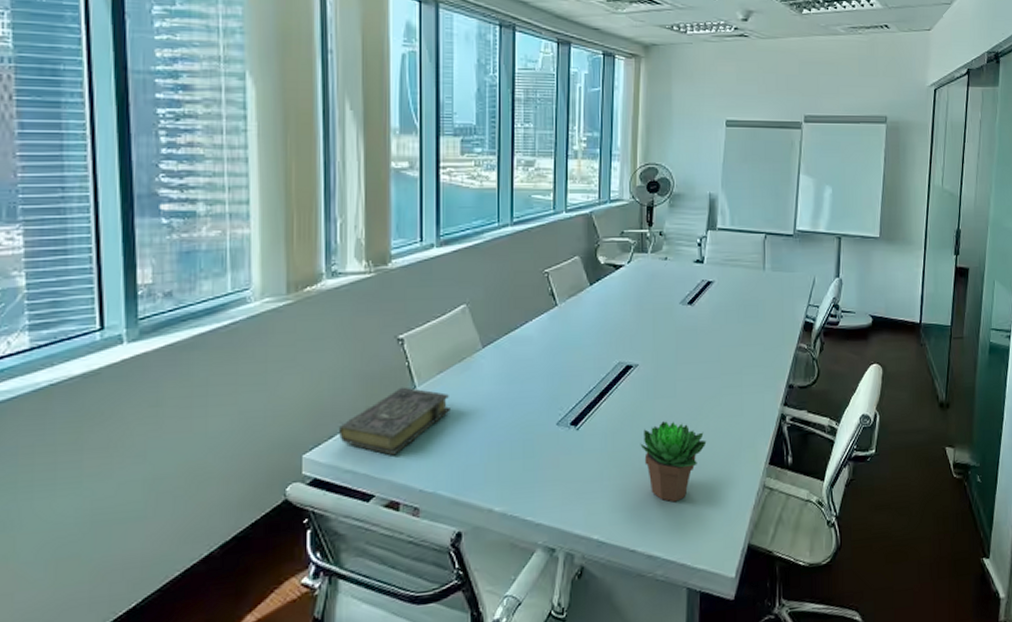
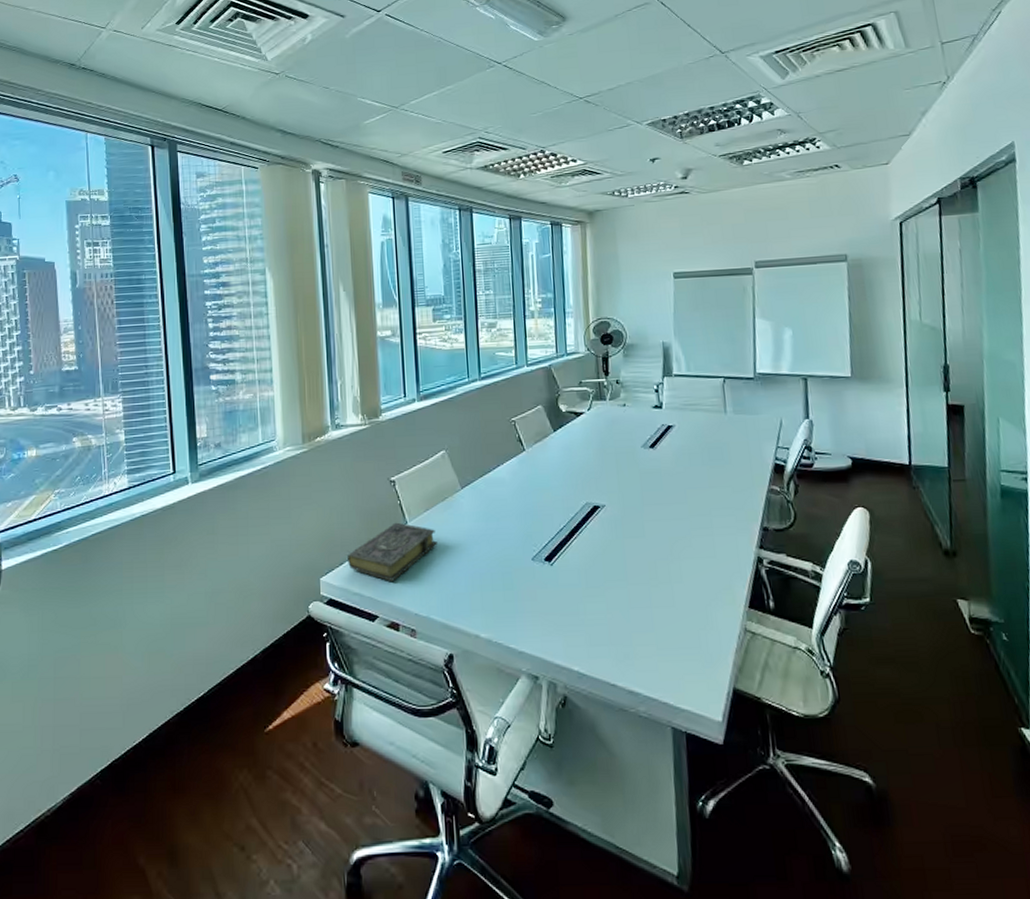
succulent plant: present [640,421,707,502] -> none [612,560,680,640]

